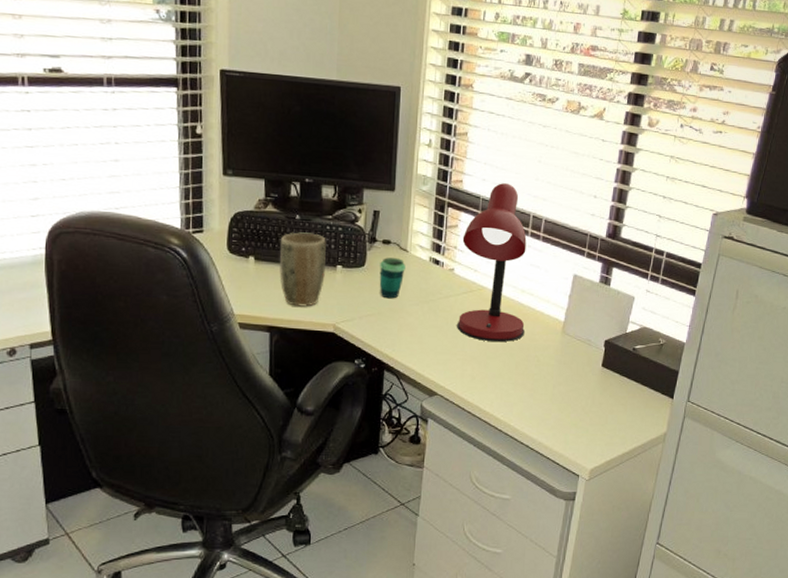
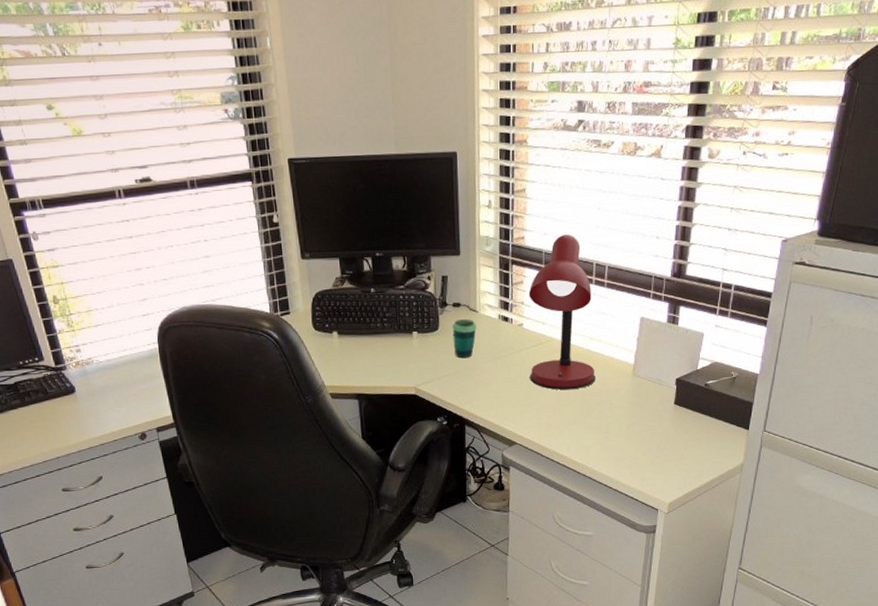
plant pot: present [279,232,326,307] -> none [359,303,403,374]

